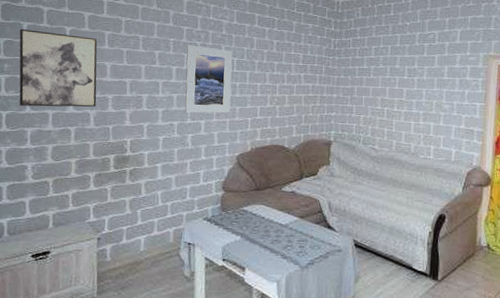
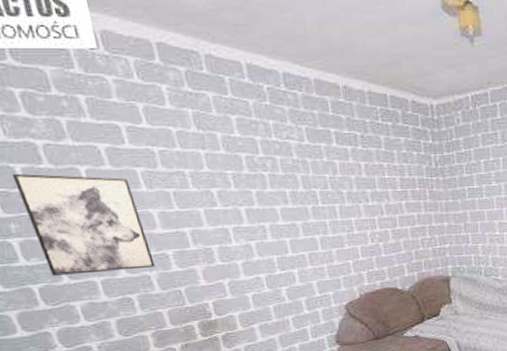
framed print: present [184,45,233,113] -> none [251,177,325,263]

